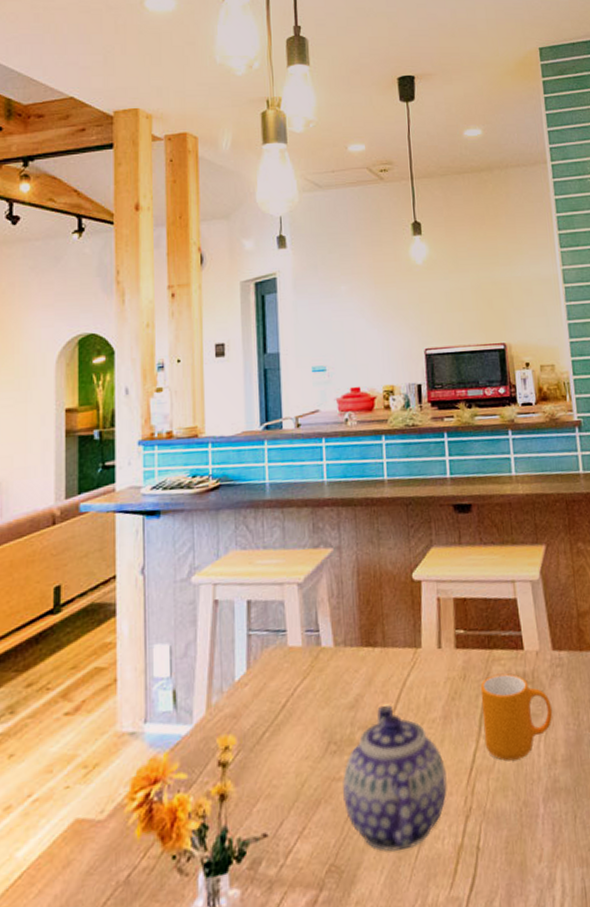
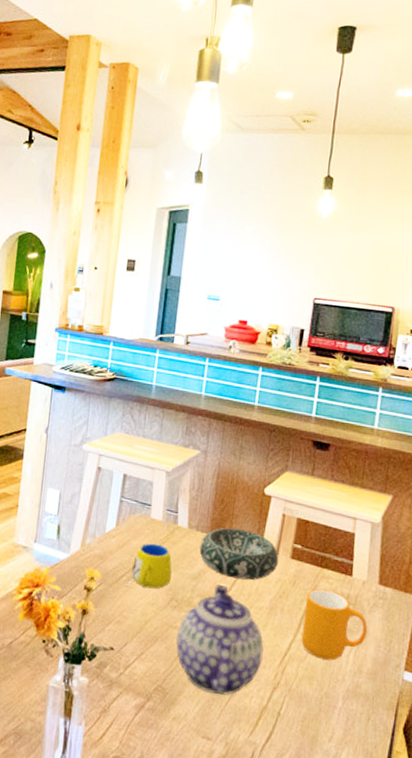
mug: none [270,676,325,745] -> present [125,543,172,589]
decorative bowl: none [351,629,443,693] -> present [199,527,279,580]

